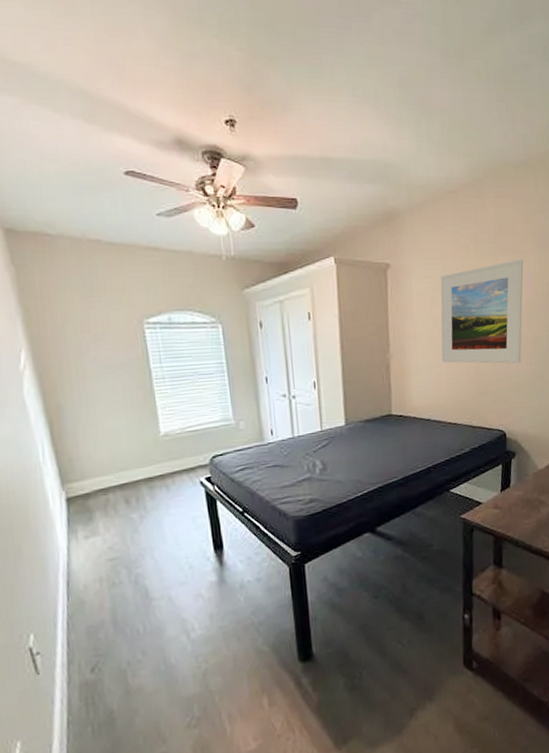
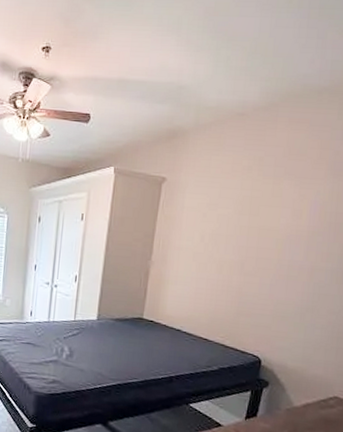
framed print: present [440,259,524,364] -> none [203,185,311,292]

